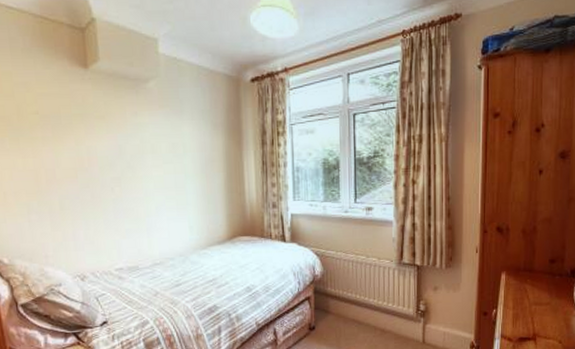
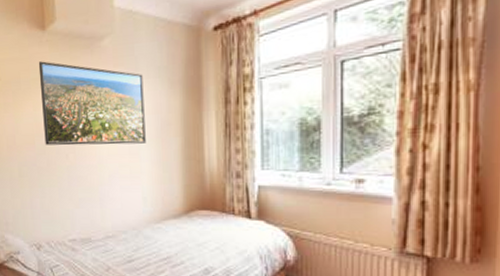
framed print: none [80,98,191,179] -> present [38,61,146,146]

